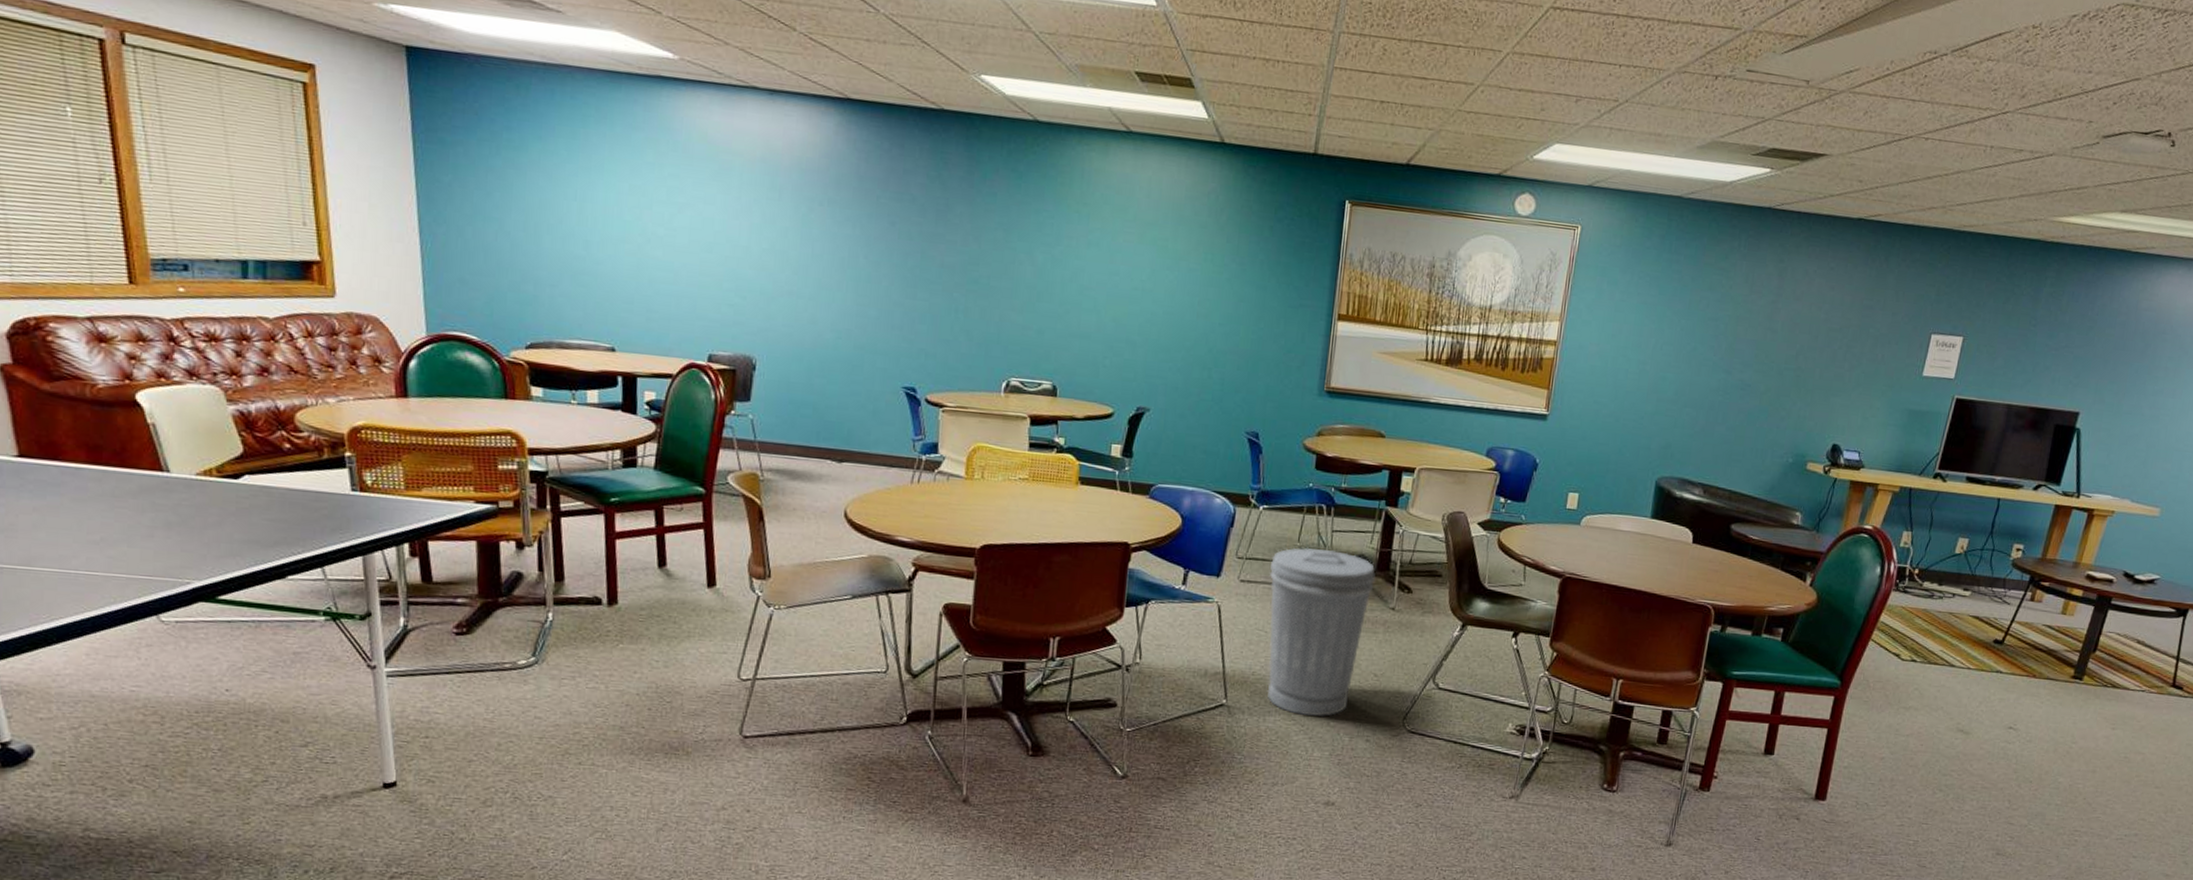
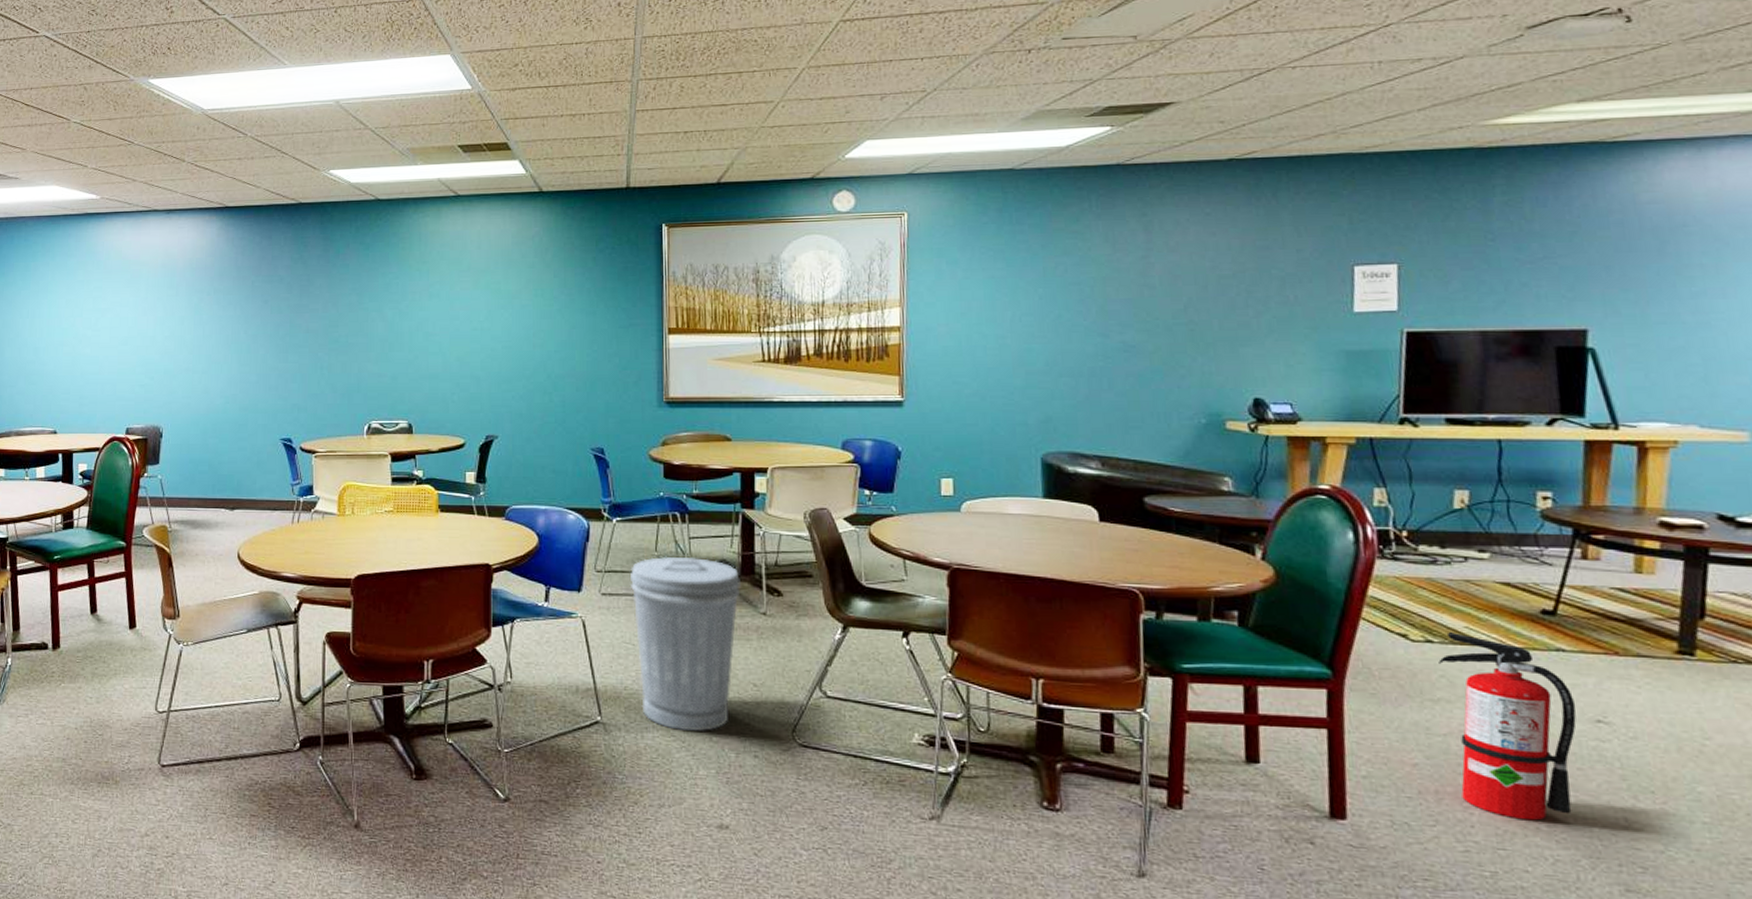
fire extinguisher: none [1908,654,1999,803] -> present [1438,632,1577,821]

